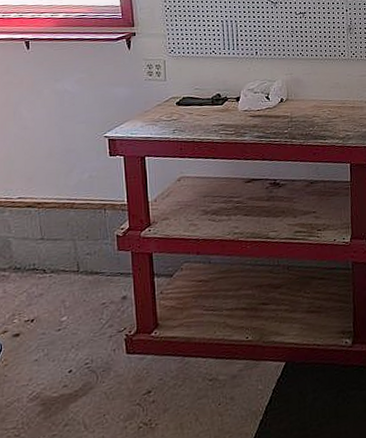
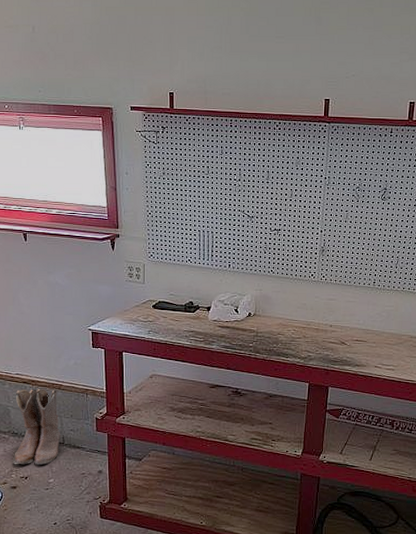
boots: none [14,209,75,307] -> present [12,389,61,466]

